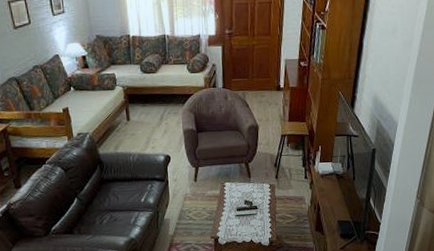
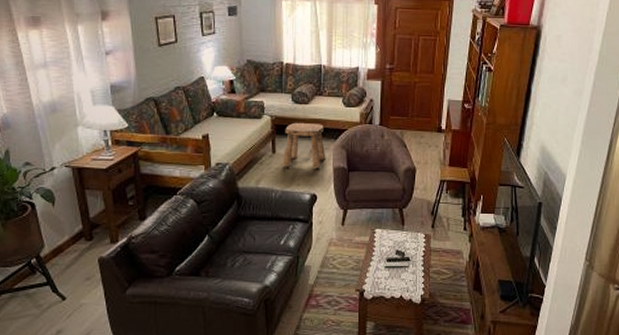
stool: none [136,90,176,133] -> present [282,122,326,169]

